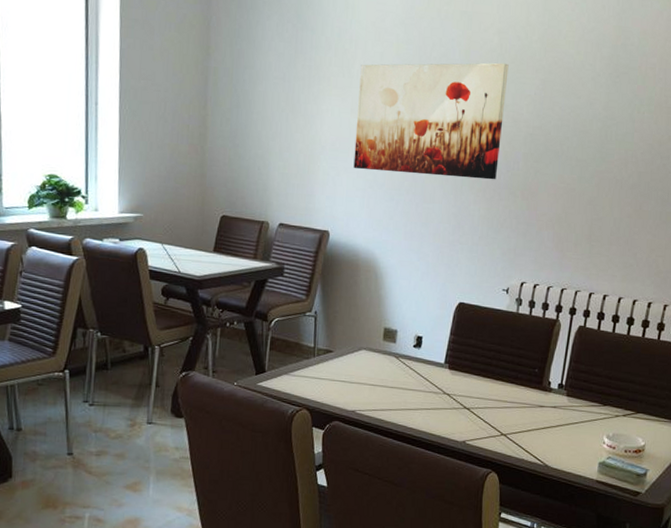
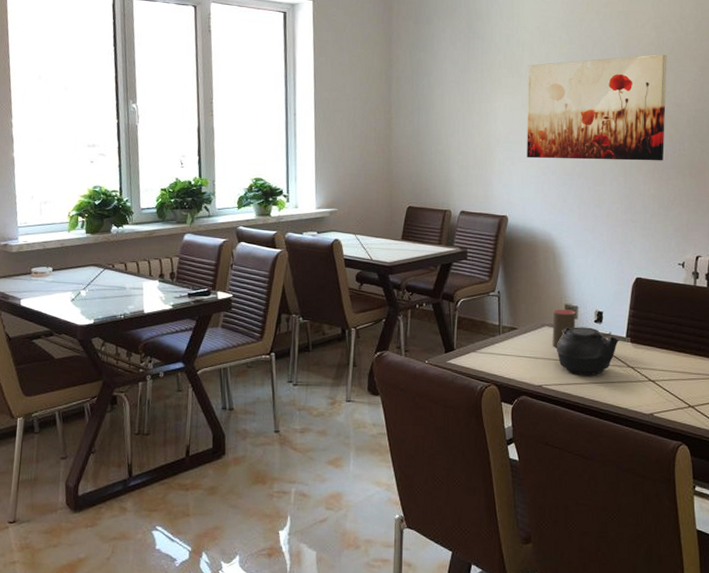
cup: none [368,332,395,372] -> present [552,308,576,348]
teapot: none [373,351,438,401] -> present [557,326,620,375]

